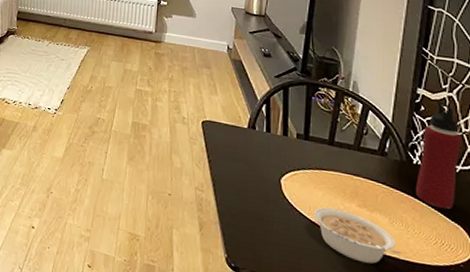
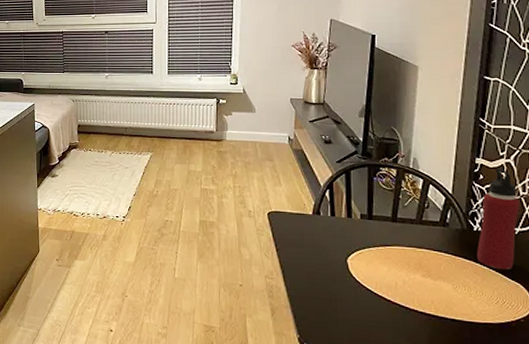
legume: present [313,207,402,264] -> none [380,281,465,329]

